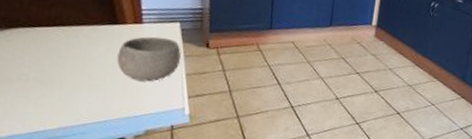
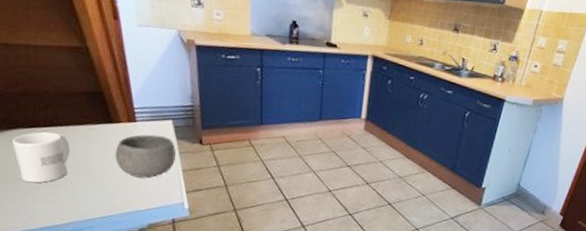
mug: none [9,31,71,85] -> present [11,131,71,183]

